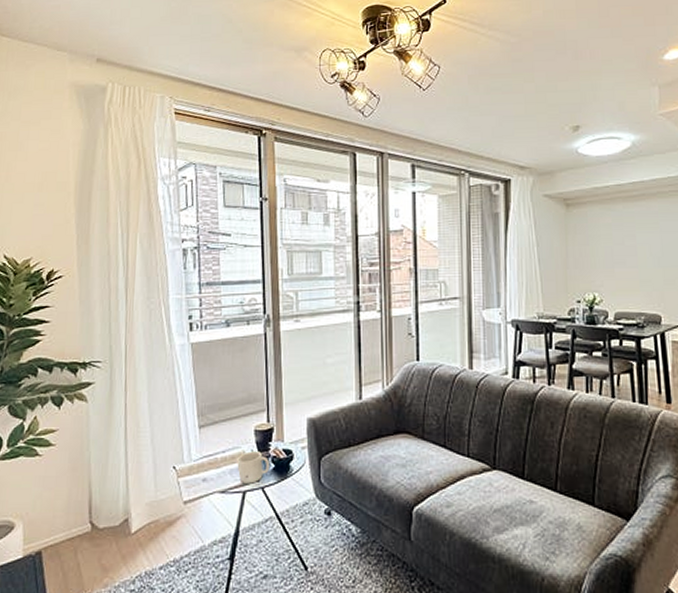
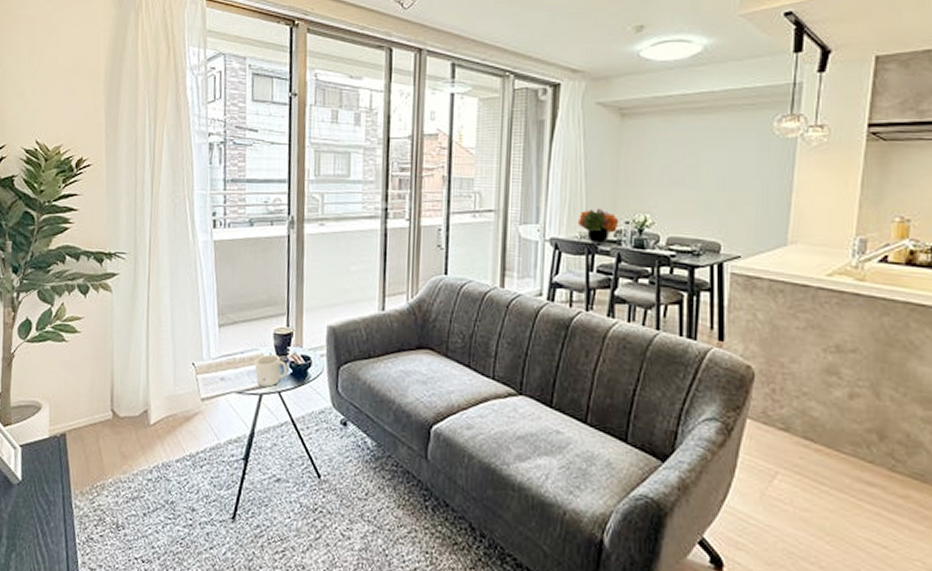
flower arrangement: none [534,290,572,323] -> present [577,208,619,244]

